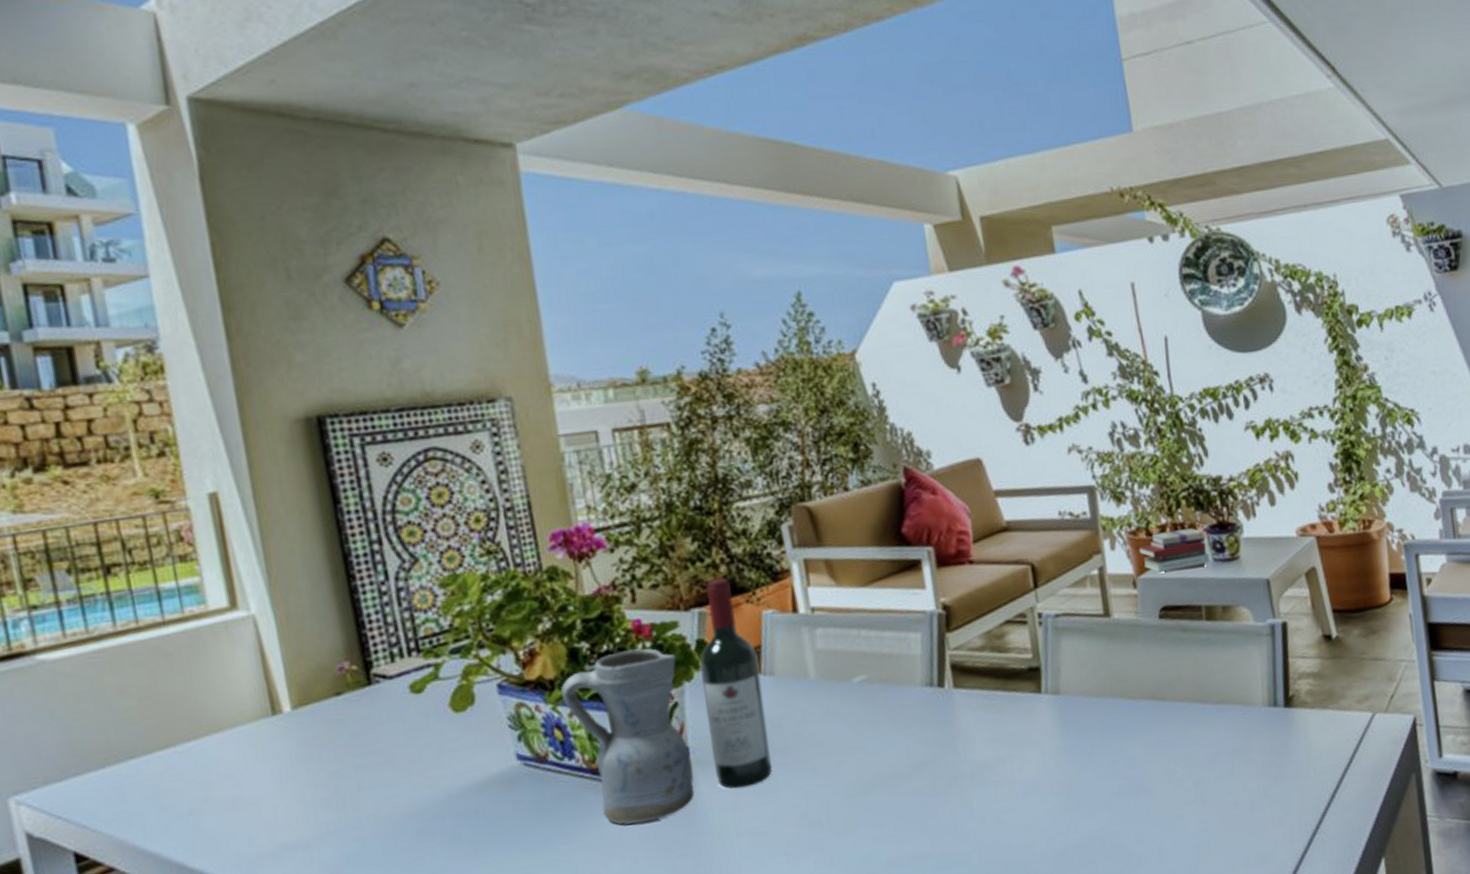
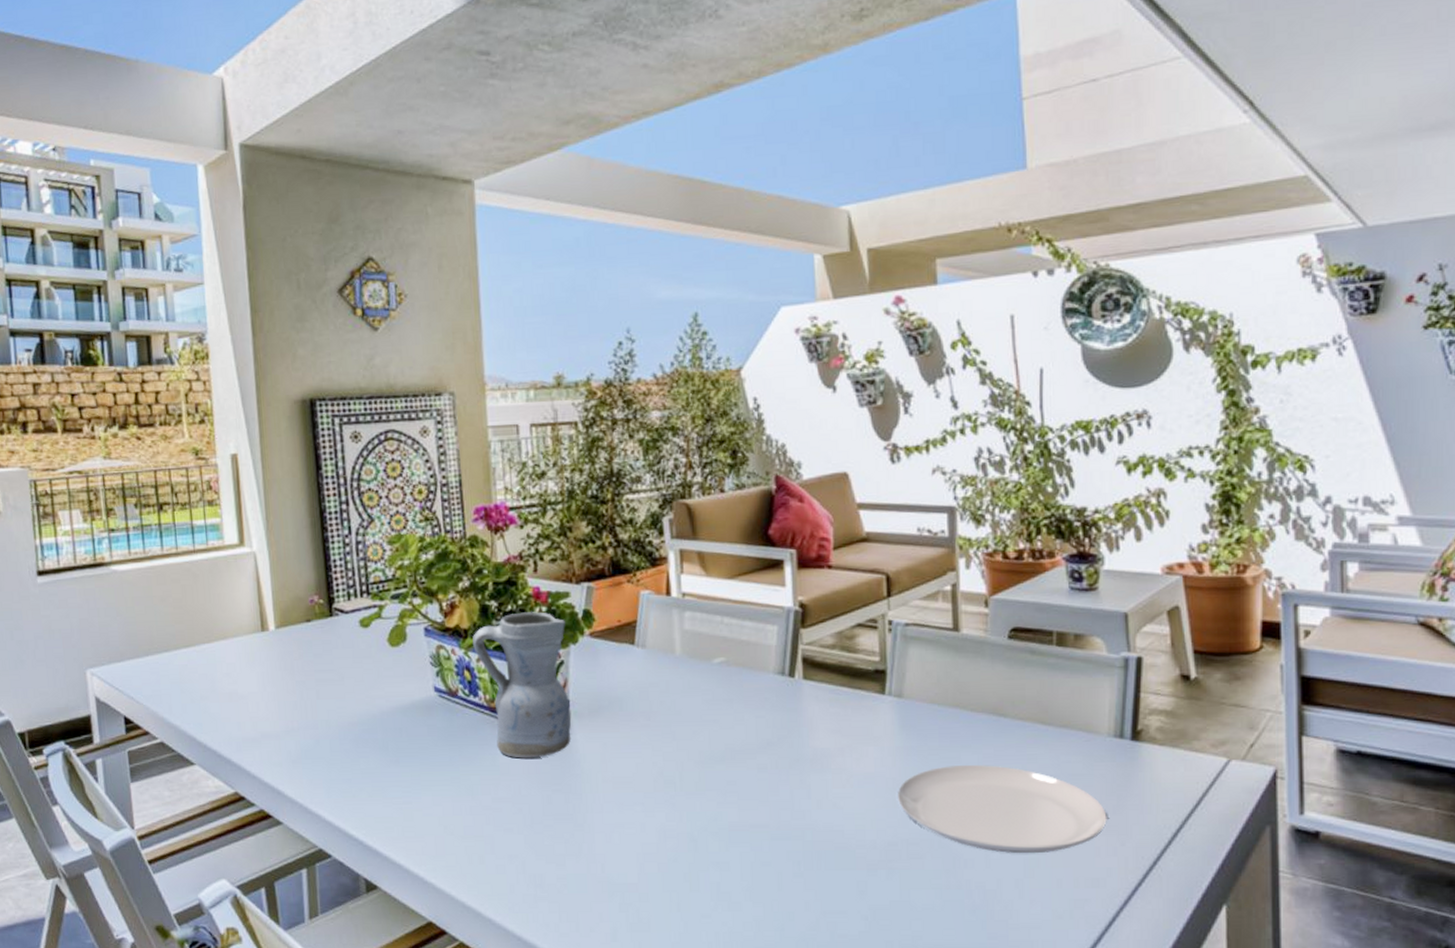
wine bottle: present [699,578,772,789] -> none [585,559,638,741]
plate: none [1064,751,1270,843] -> present [898,765,1107,854]
books: present [1138,528,1210,574] -> none [994,555,1066,596]

